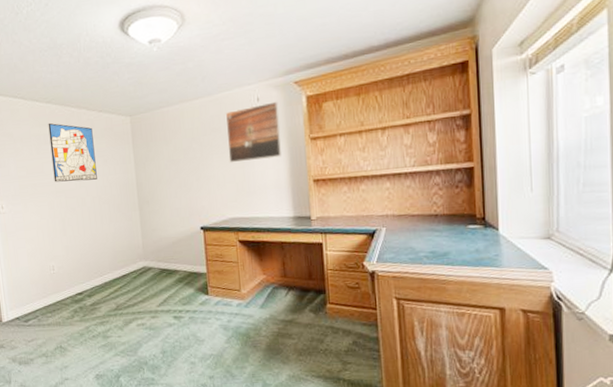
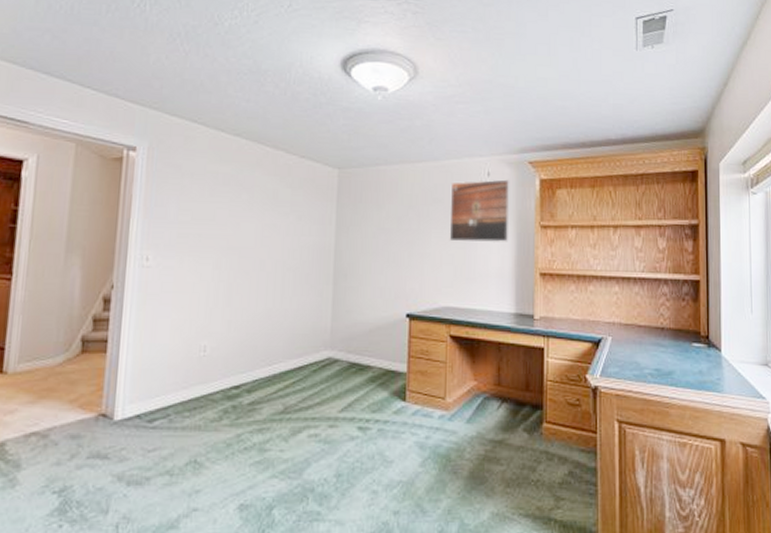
wall art: present [48,122,97,182] -> none [227,160,289,239]

